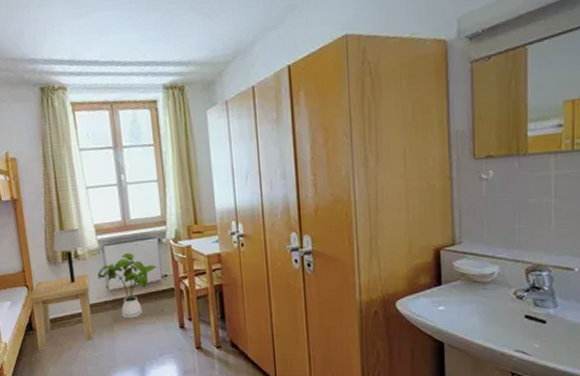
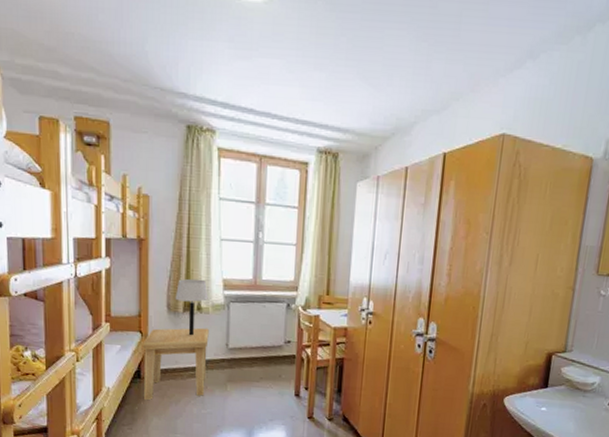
house plant: present [97,253,158,319] -> none [218,313,283,380]

